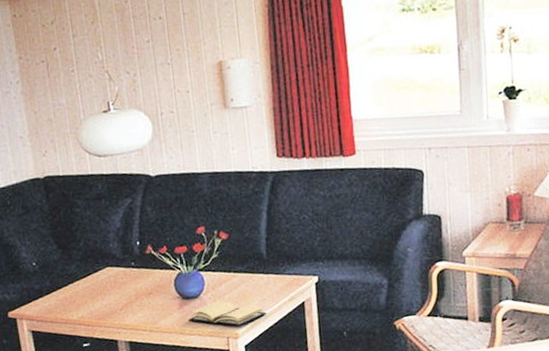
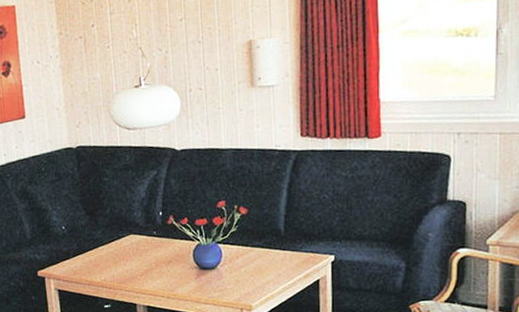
book: present [187,300,267,327] -> none [204,273,281,299]

